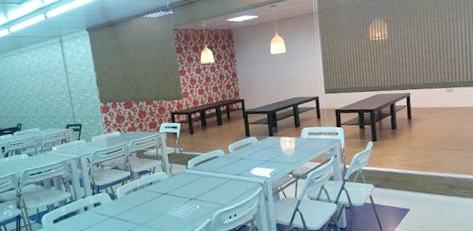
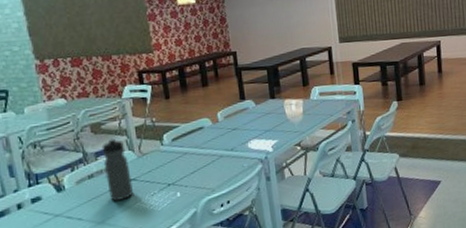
water bottle: none [144,161,165,209] -> present [101,137,133,201]

